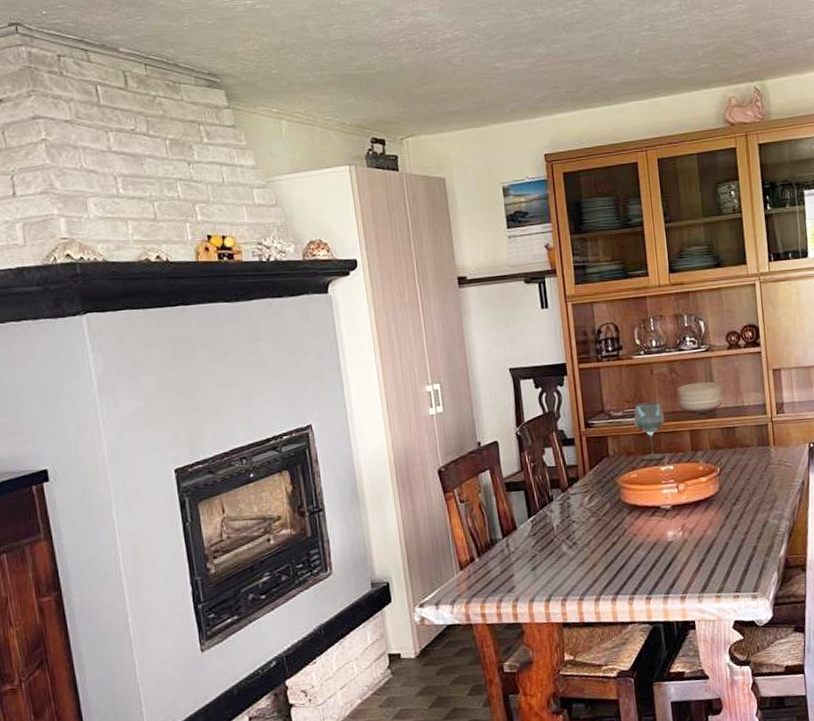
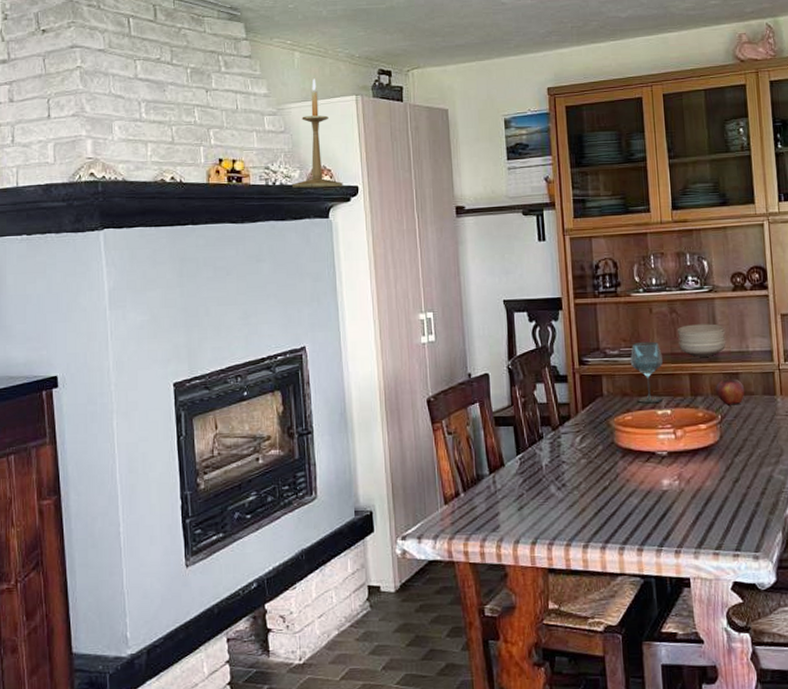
candlestick: none [286,148,341,265] -> present [291,78,343,189]
fruit: none [714,432,742,458] -> present [716,377,745,406]

